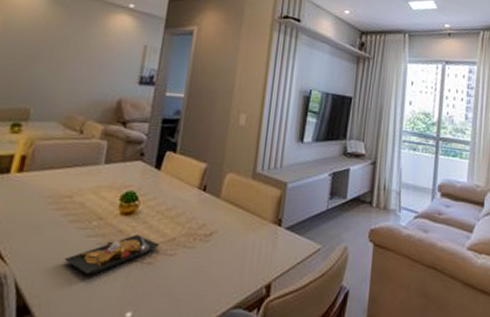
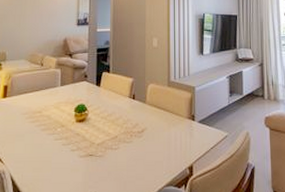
plate: present [64,234,159,275] -> none [41,135,106,167]

